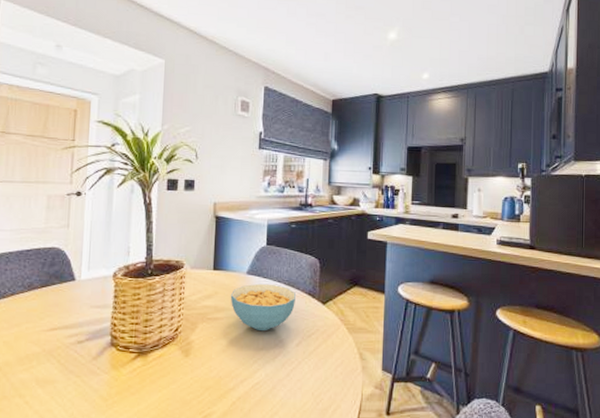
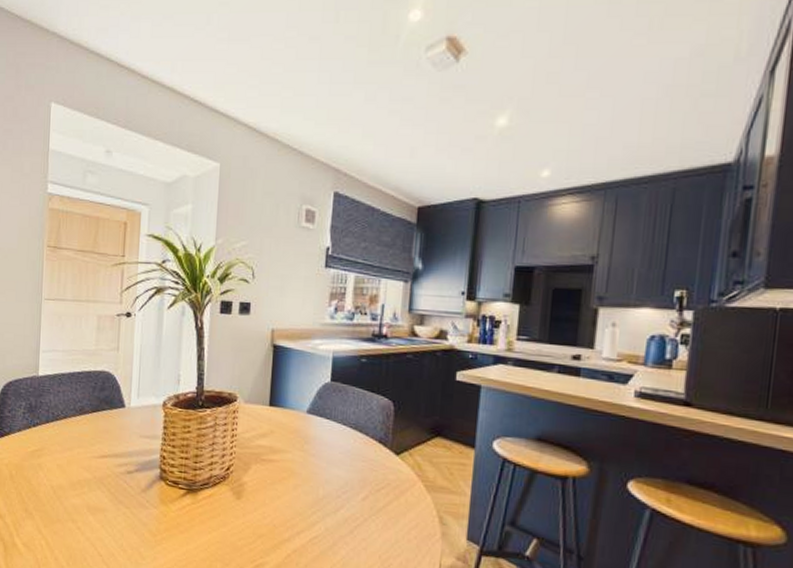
cereal bowl: present [230,283,296,332] -> none [287,424,364,480]

